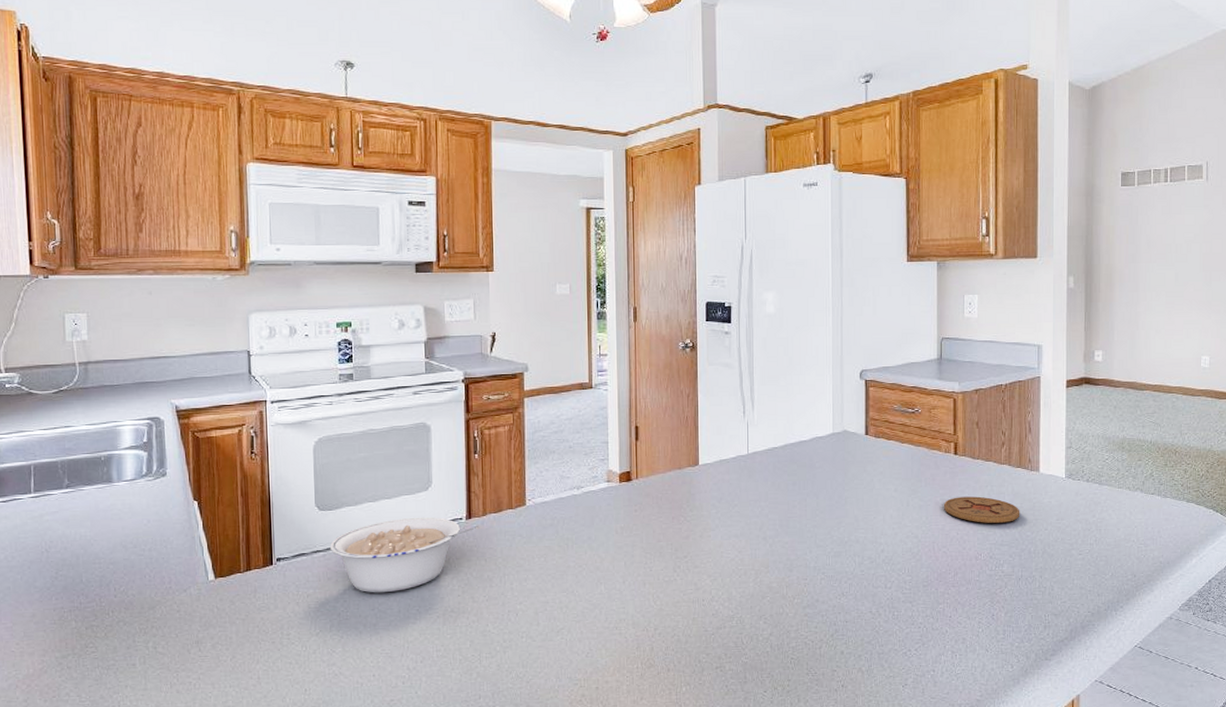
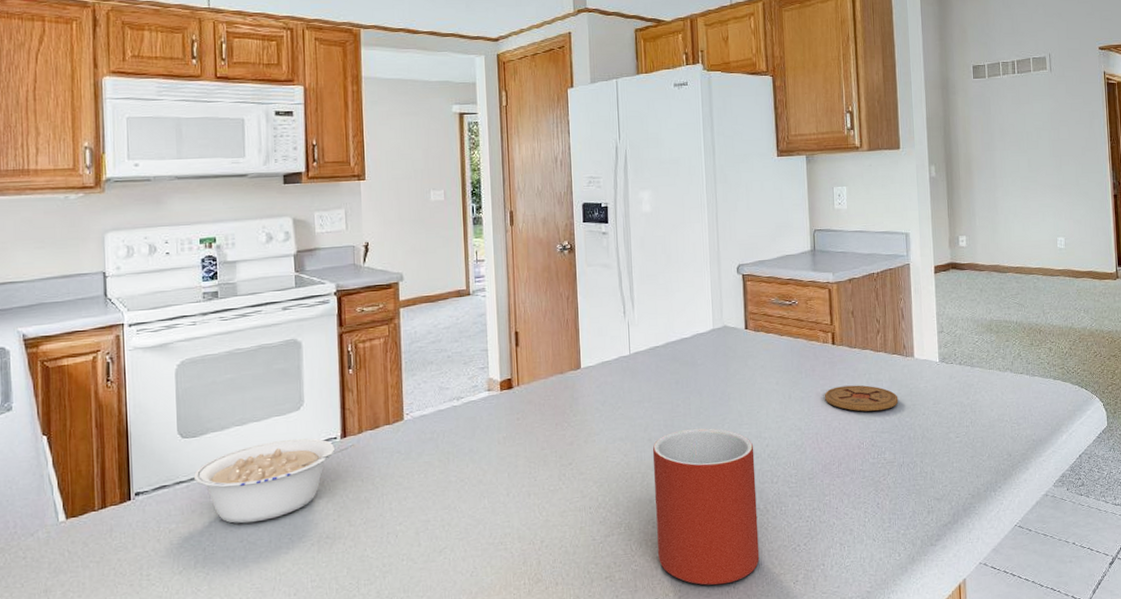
mug: none [768,529,869,683] -> present [653,428,760,586]

